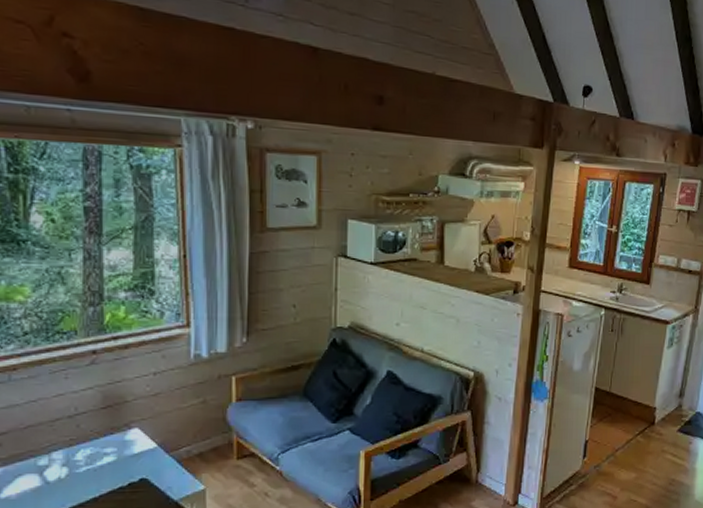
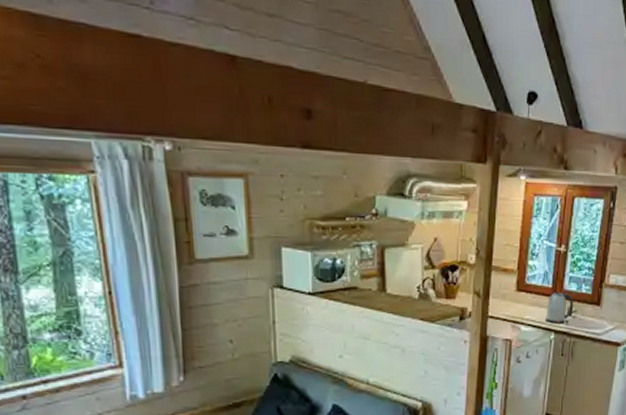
kettle: none [596,270,624,301] -> present [545,292,574,324]

